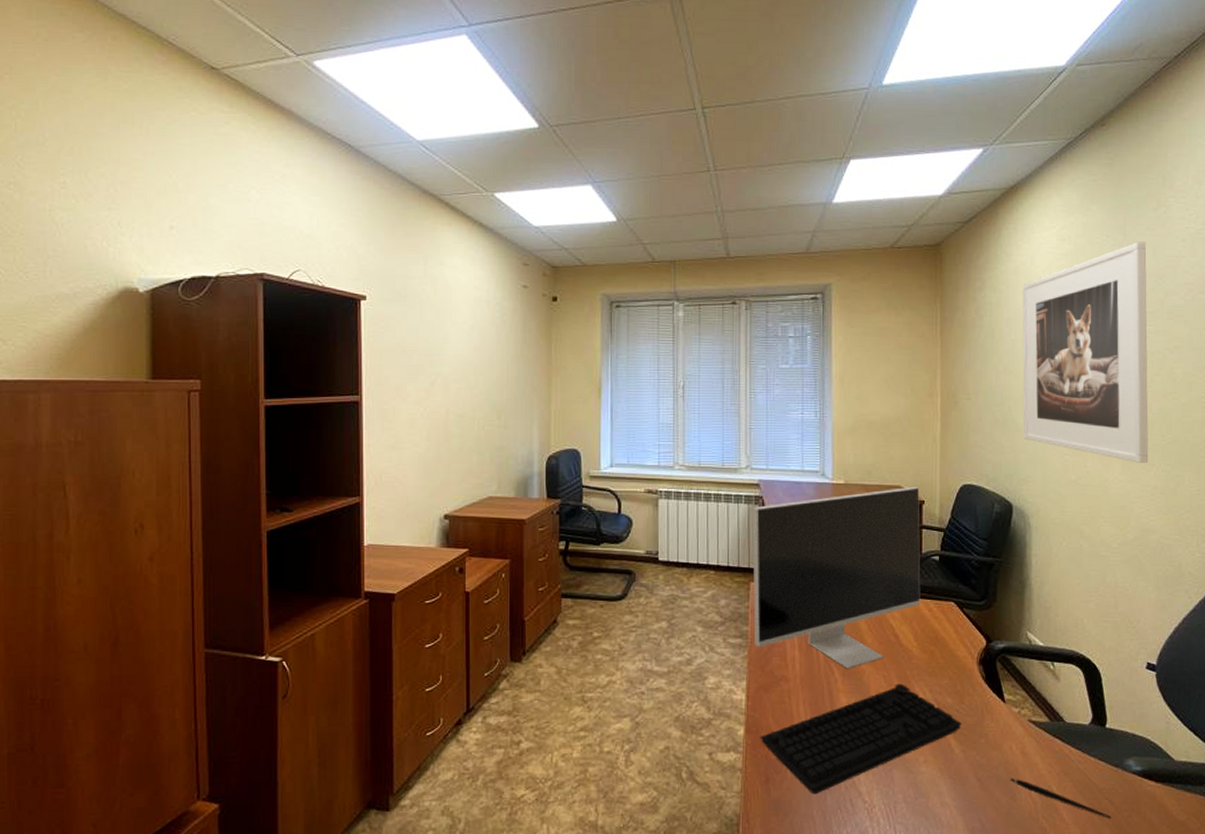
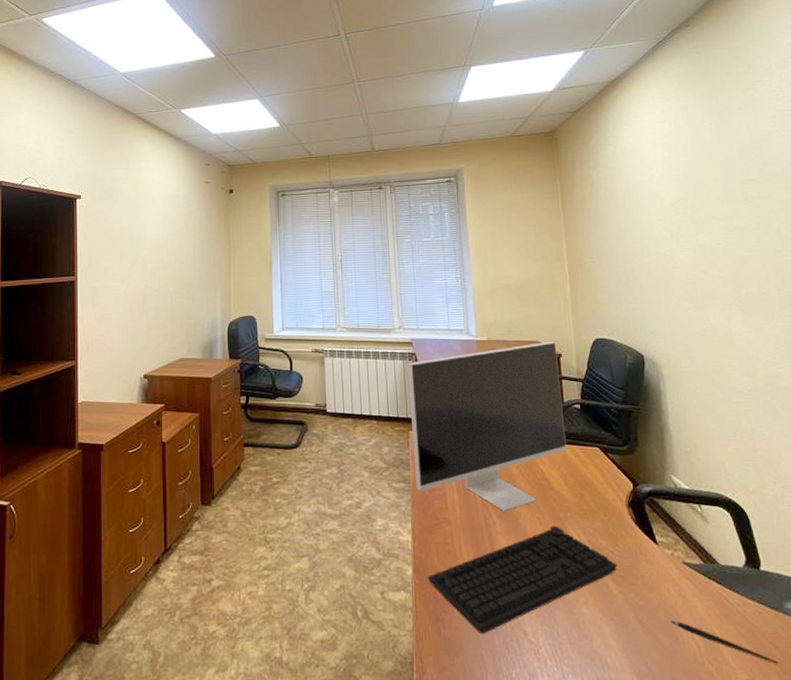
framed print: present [1022,241,1149,464] -> none [631,120,769,316]

